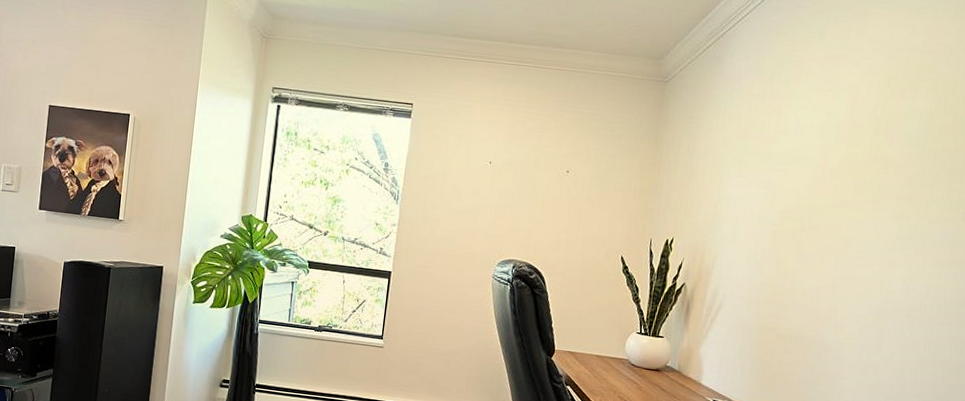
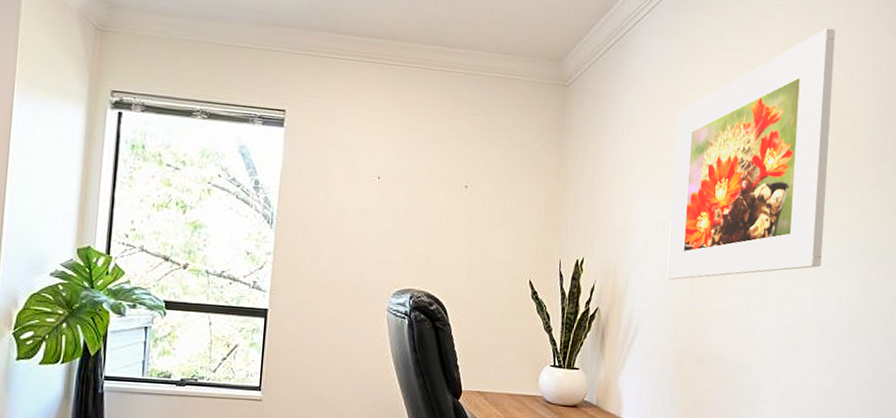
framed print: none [752,24,943,261] -> present [666,28,836,280]

